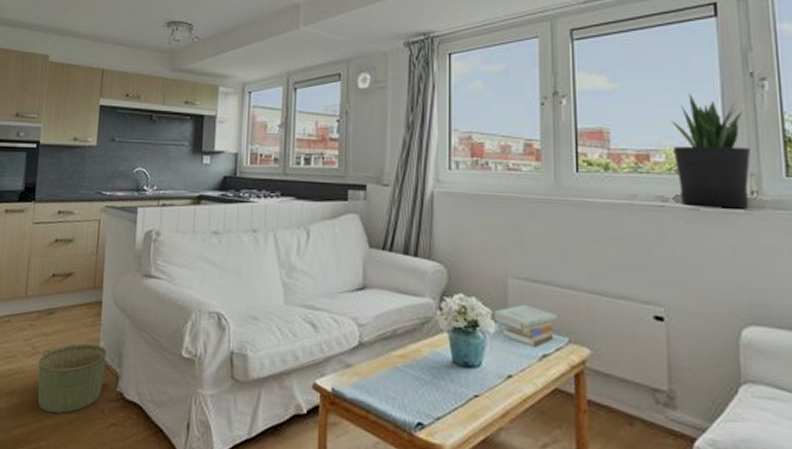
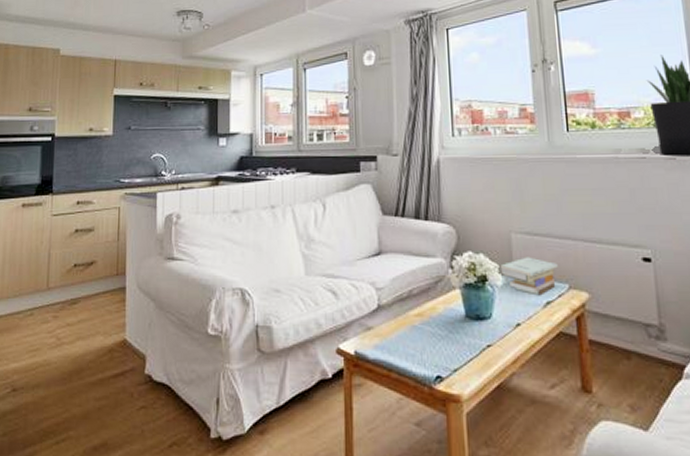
basket: present [38,343,107,414] -> none [63,330,133,403]

